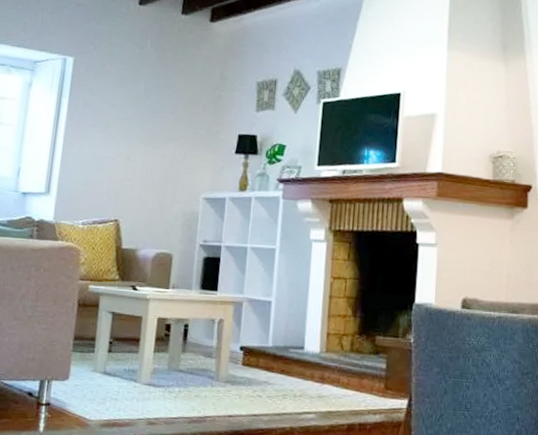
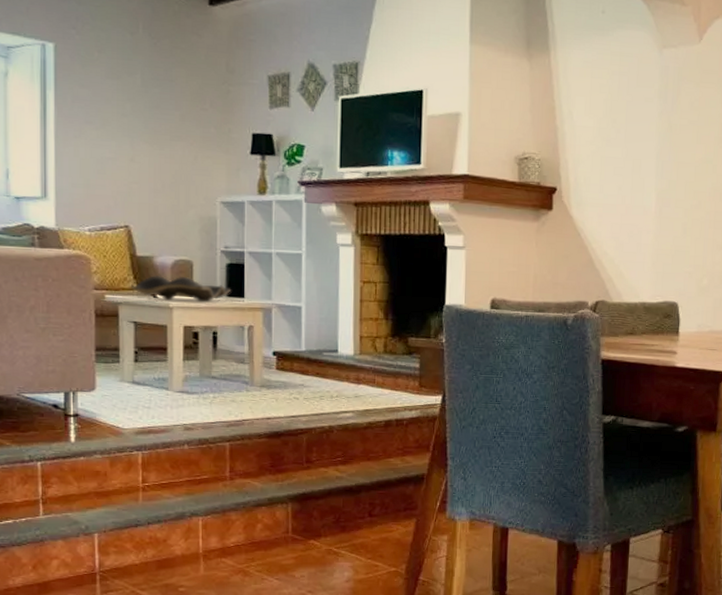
throw blanket: none [88,267,222,297] -> present [105,275,249,305]

